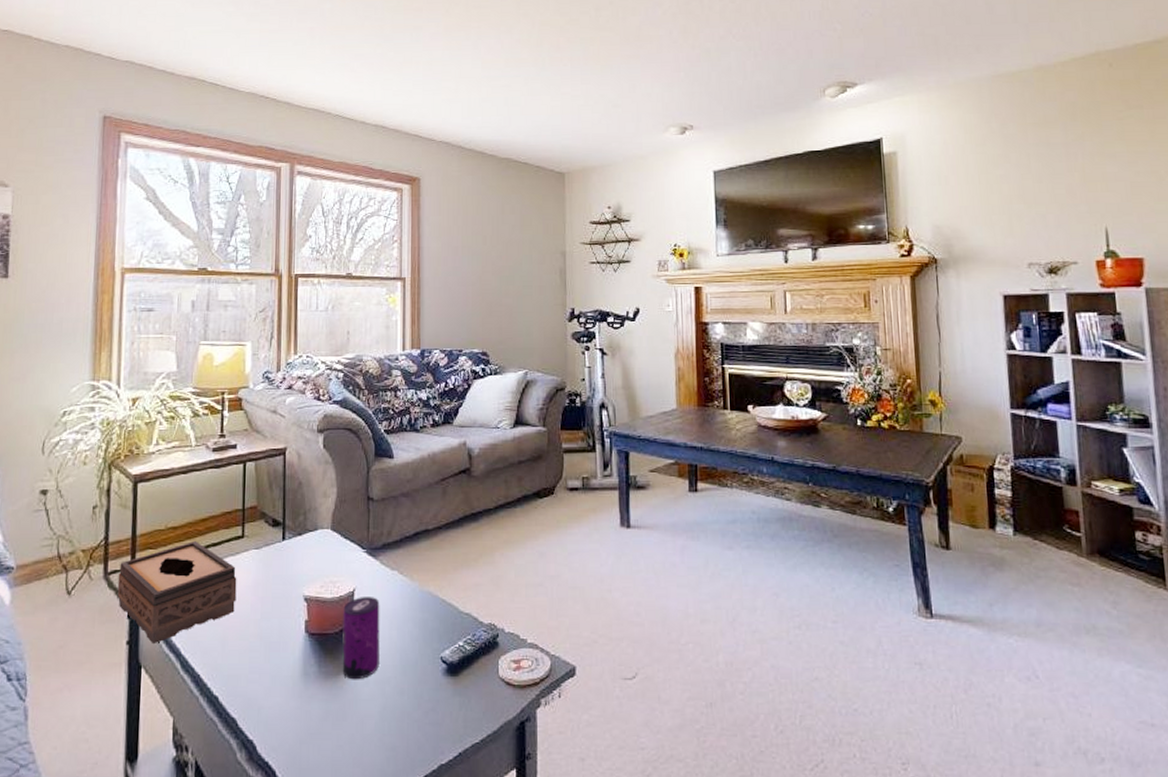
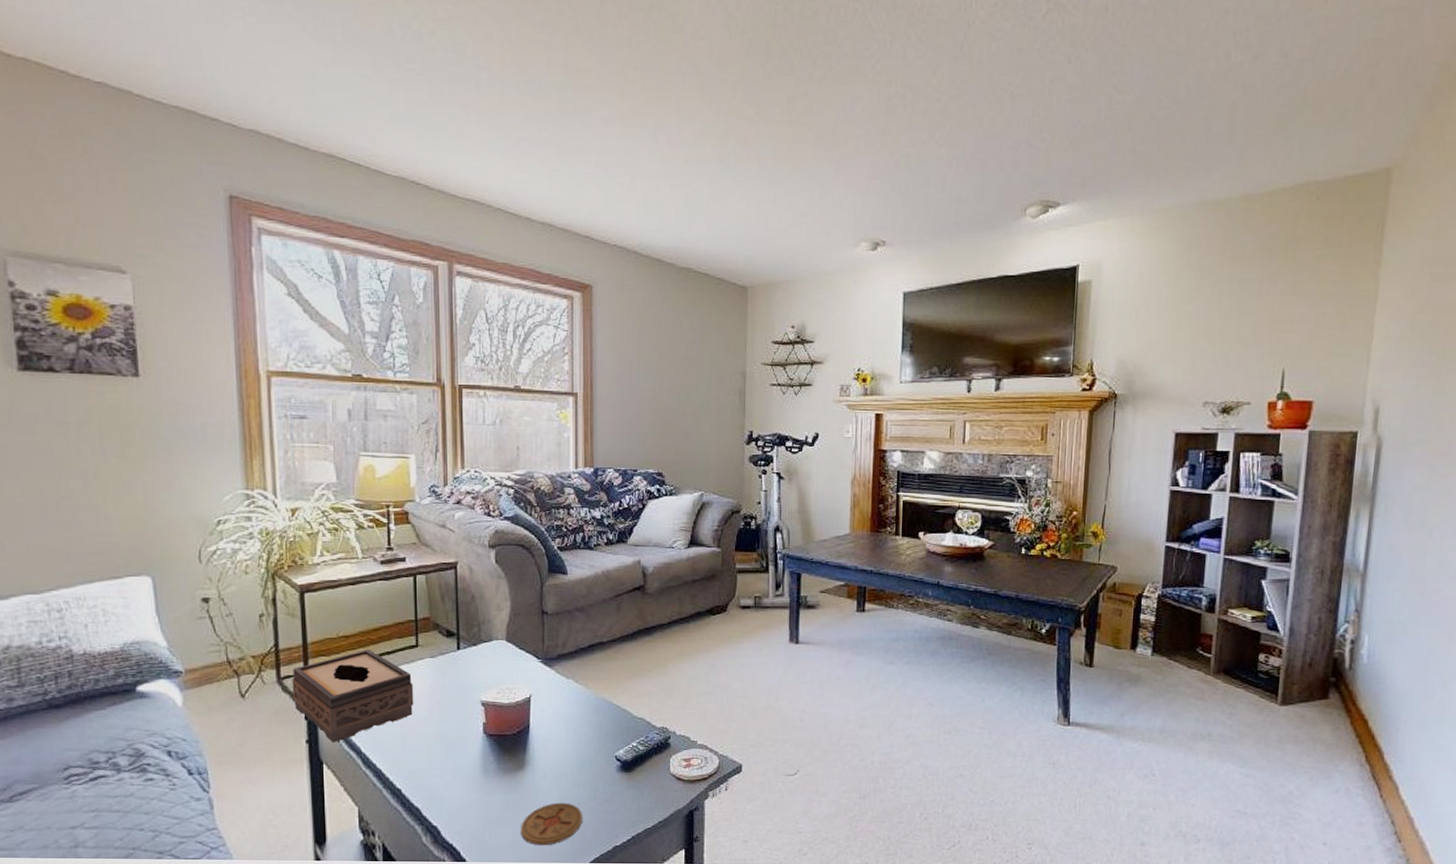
coaster: none [341,712,407,764] -> present [521,802,583,846]
beverage can: present [342,597,380,680] -> none [520,702,556,775]

